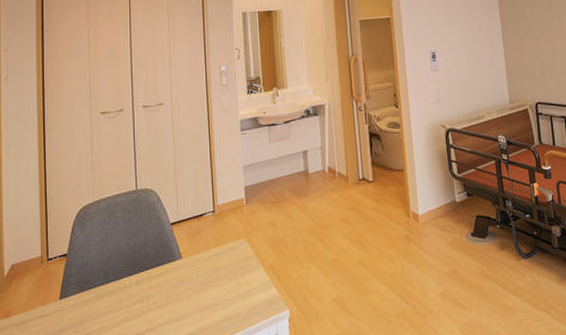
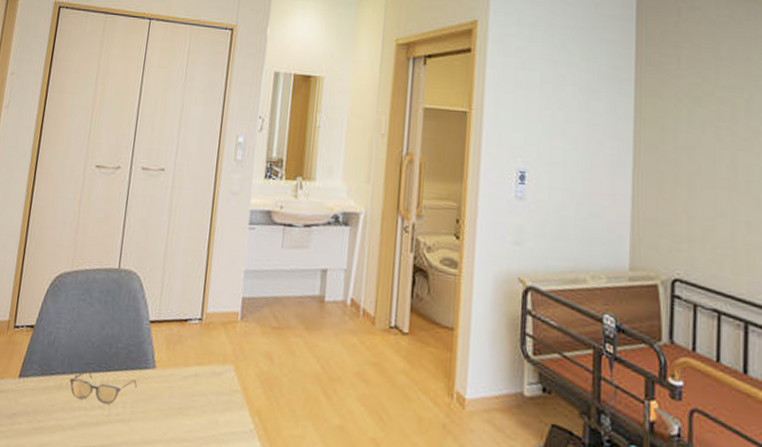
glasses: none [107,272,168,301] -> present [69,370,137,404]

